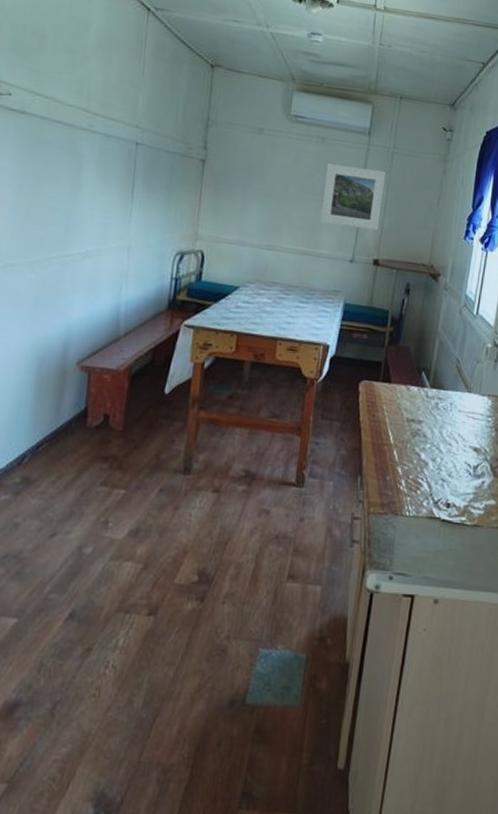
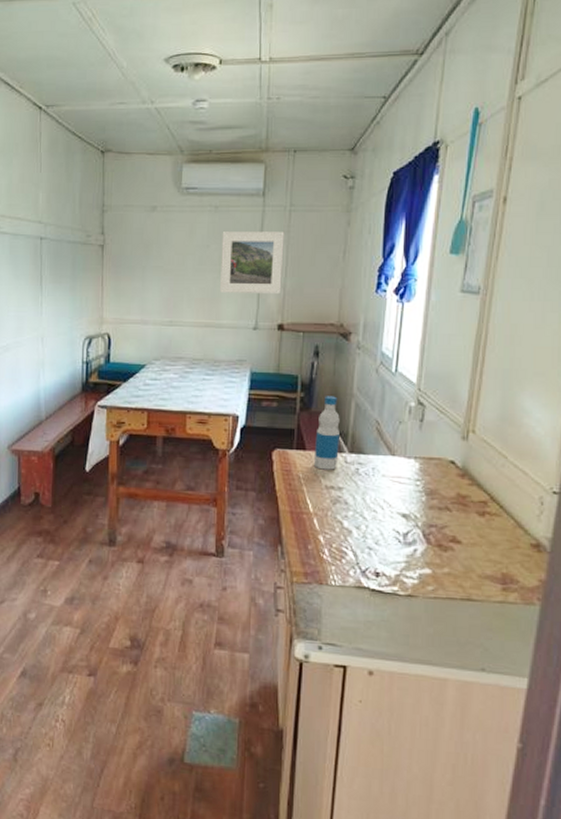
bottle: none [397,332,425,404] -> present [313,396,340,470]

